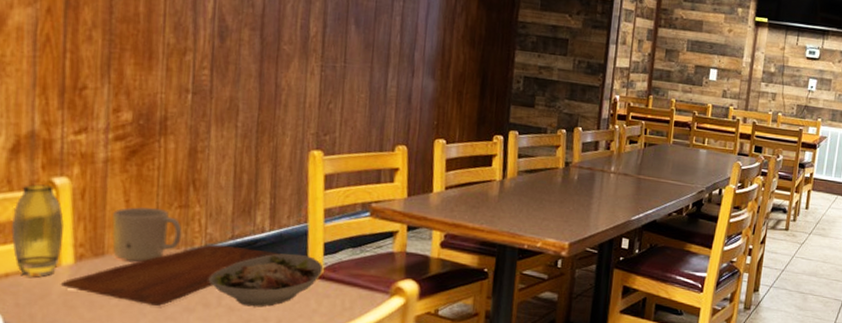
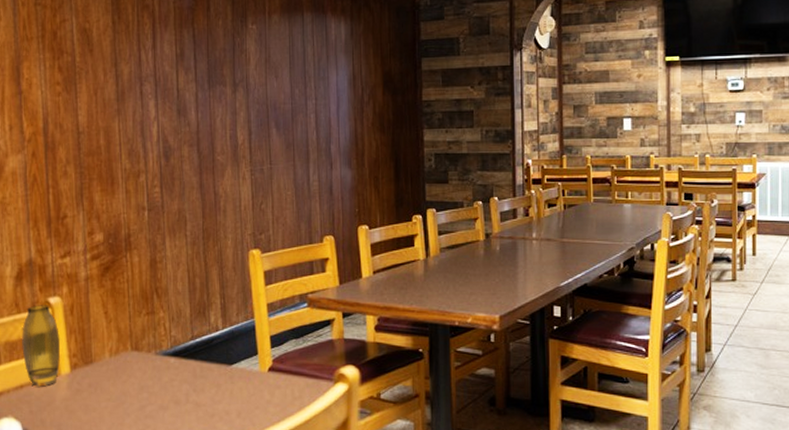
tray: present [60,244,283,306] -> none [61,345,236,406]
mug: present [112,207,183,262] -> none [96,317,152,368]
salad: present [208,253,324,308] -> none [176,348,272,402]

